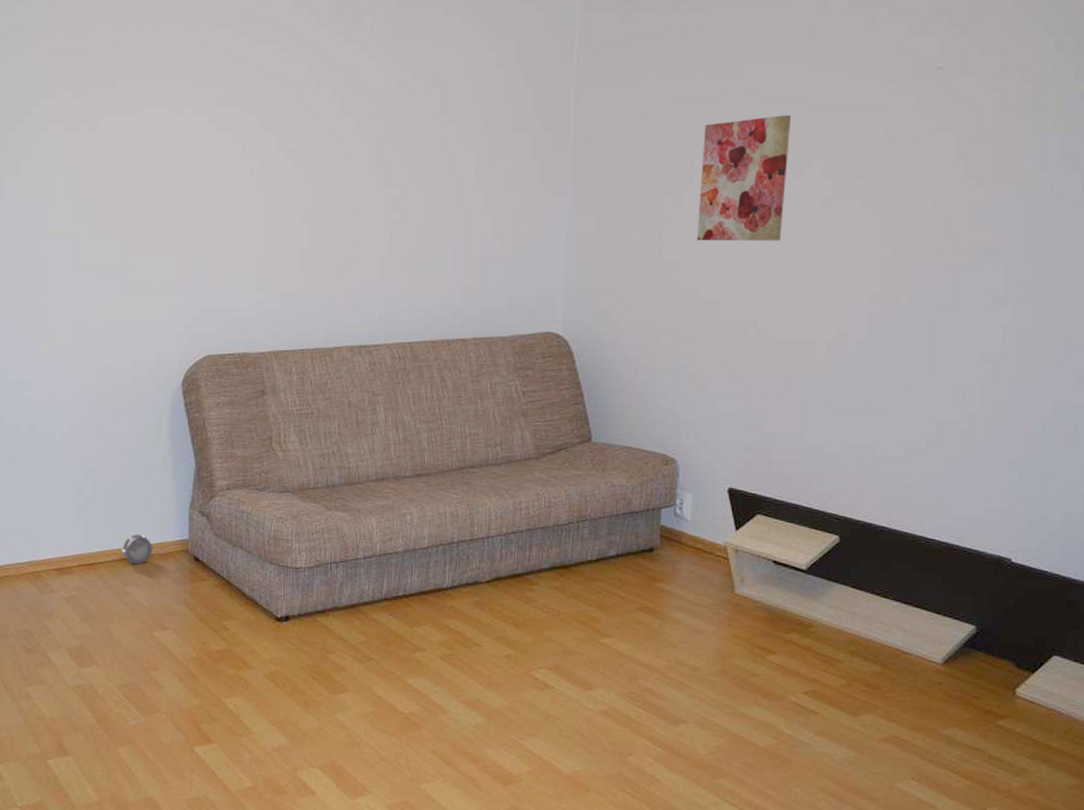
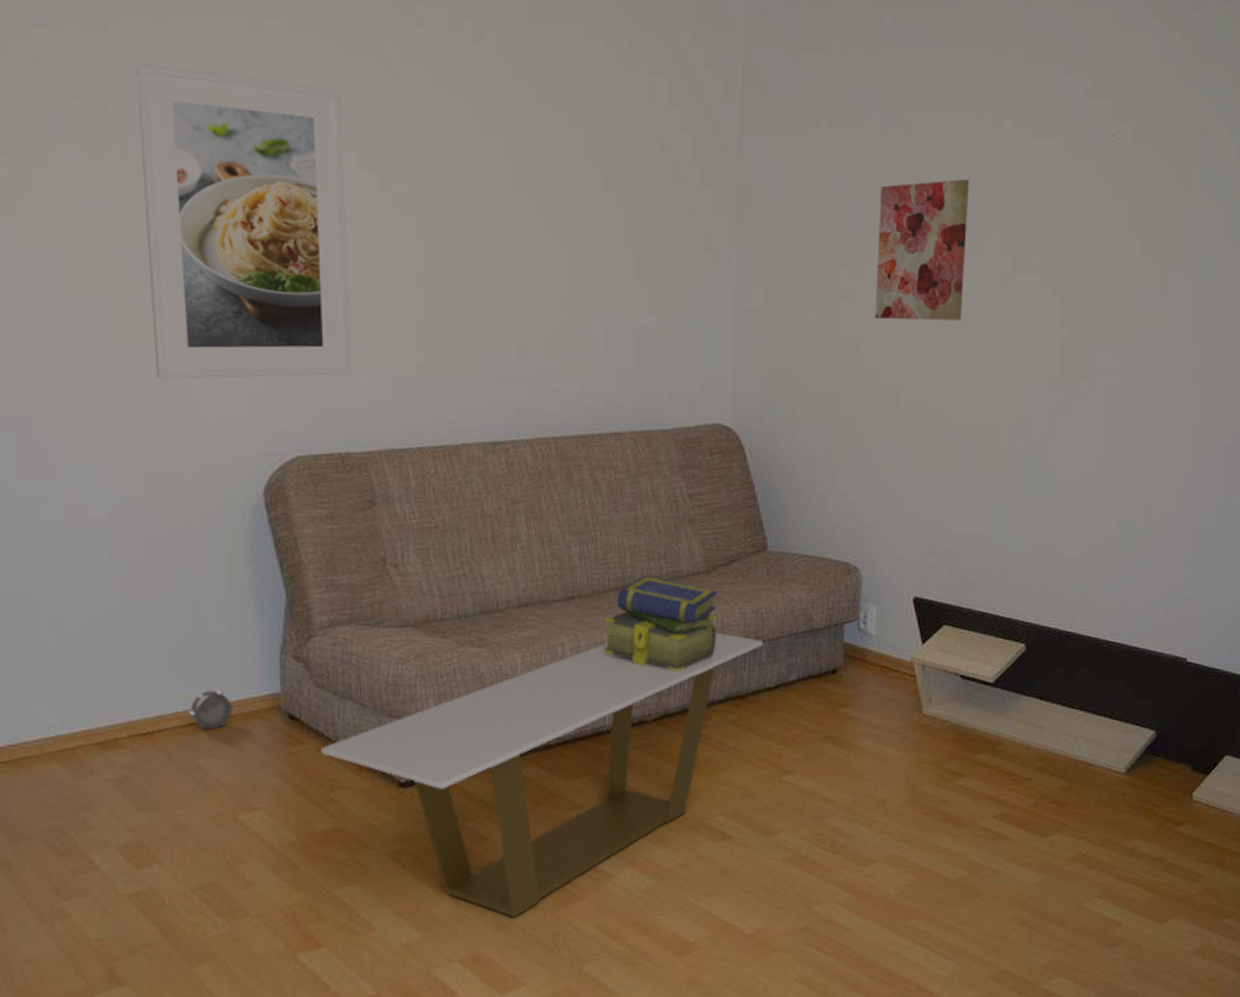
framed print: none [102,60,251,295] -> present [135,64,351,379]
coffee table: none [217,510,585,737] -> present [321,632,762,918]
stack of books: none [445,459,546,543] -> present [602,576,718,673]

